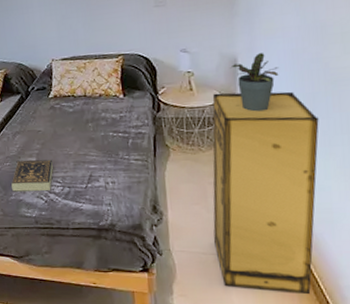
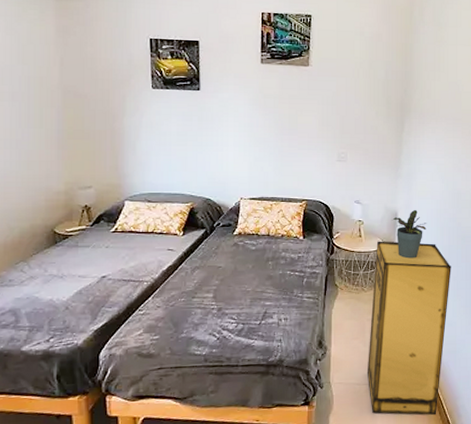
book: present [11,159,53,192] -> none [184,296,230,329]

